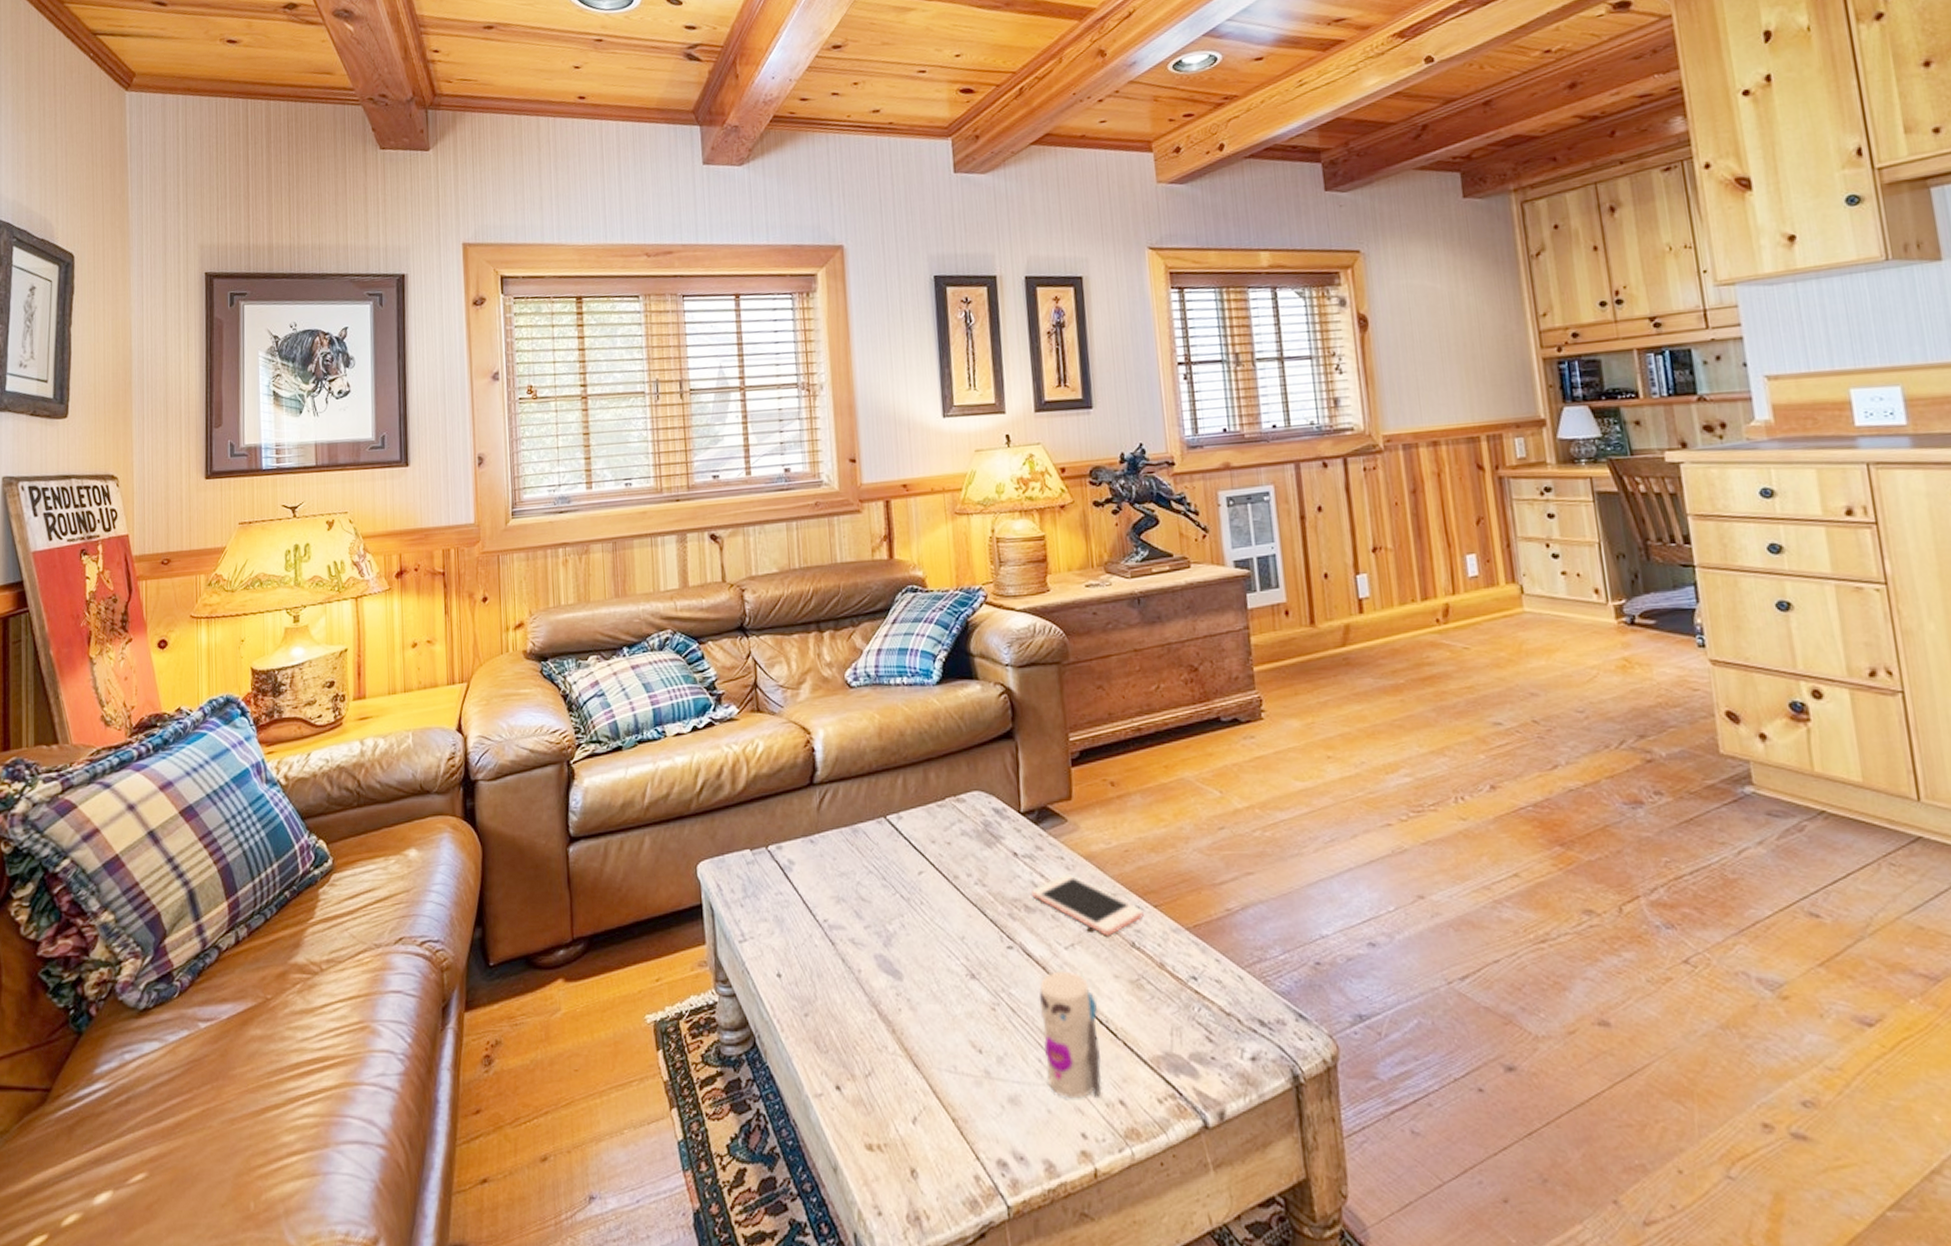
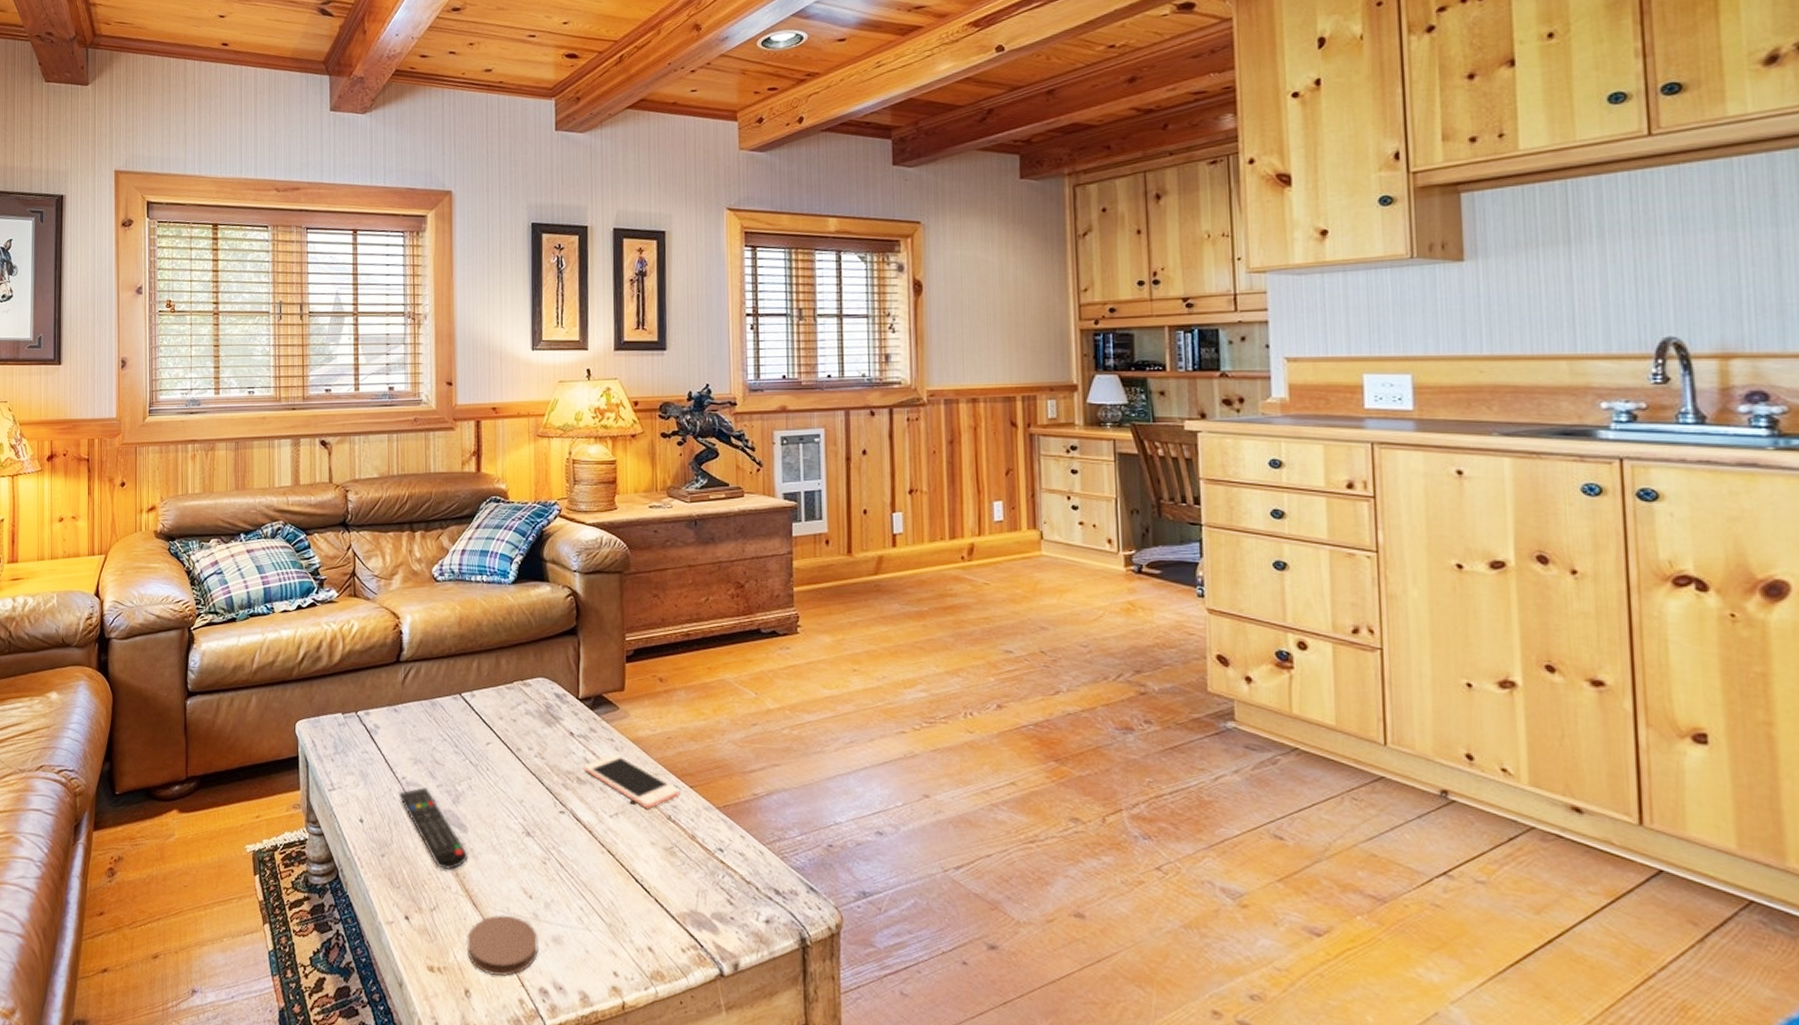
remote control: none [820,928,906,1027] -> present [398,786,469,871]
coaster: none [909,1075,993,1150] -> present [467,915,538,977]
toy: present [1039,971,1102,1099] -> none [584,835,635,944]

